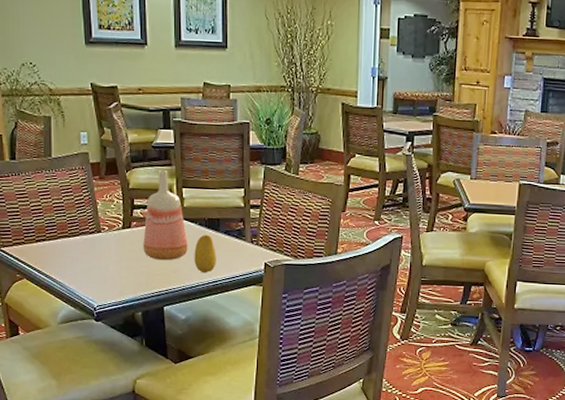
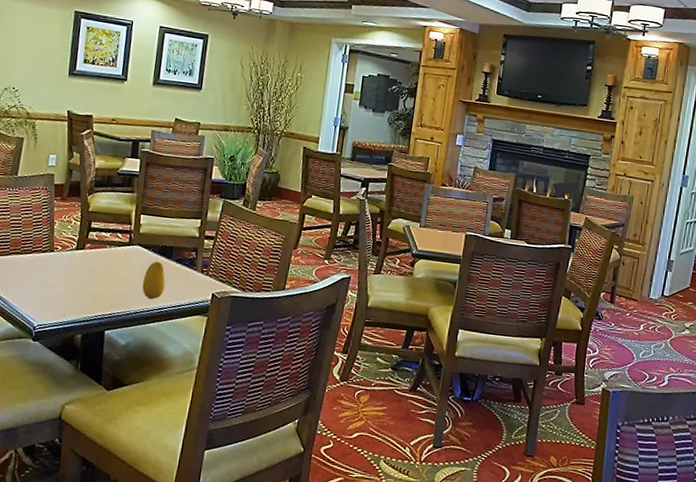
vase: present [143,170,188,261] -> none [93,196,139,285]

